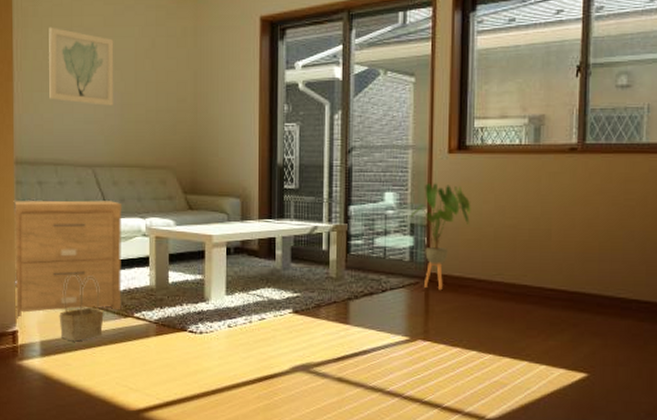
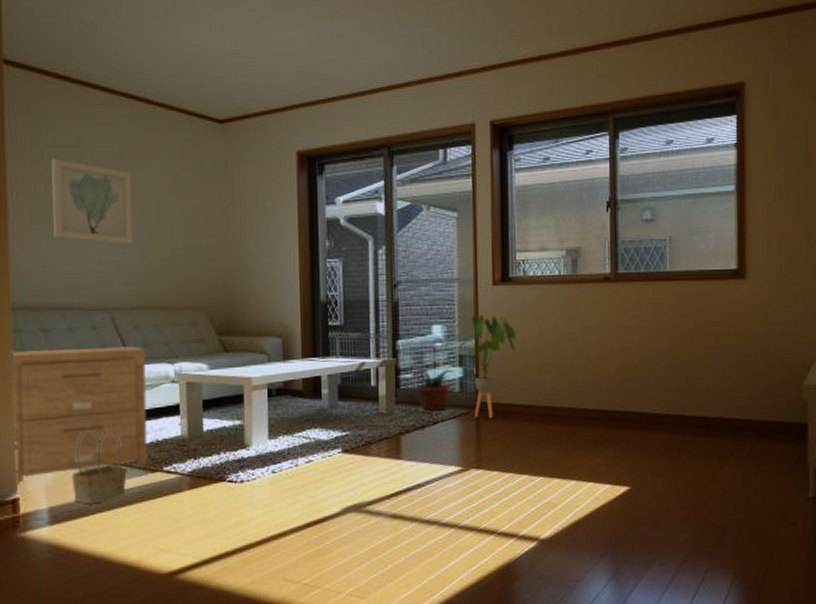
potted plant: none [364,235,406,278] -> present [413,368,455,411]

